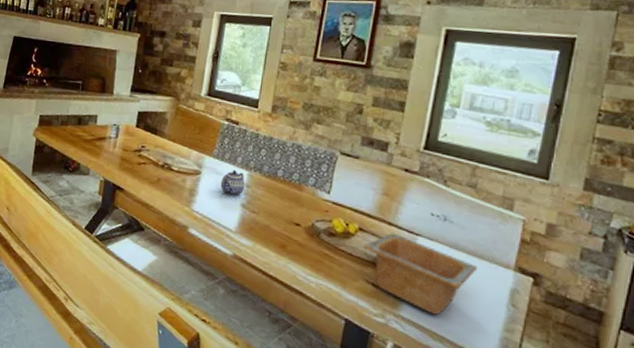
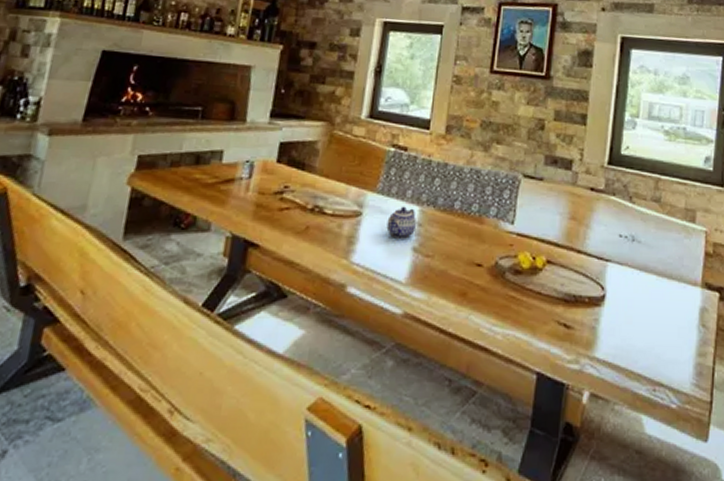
serving bowl: present [363,232,478,315] -> none [552,261,668,350]

